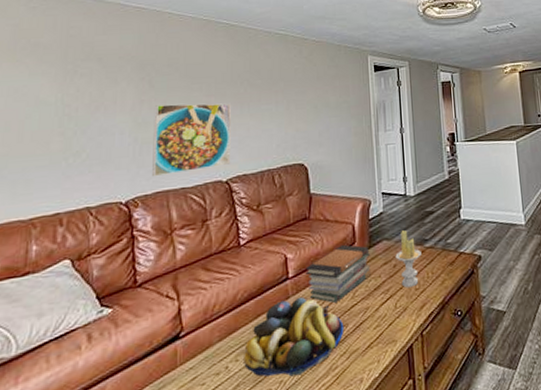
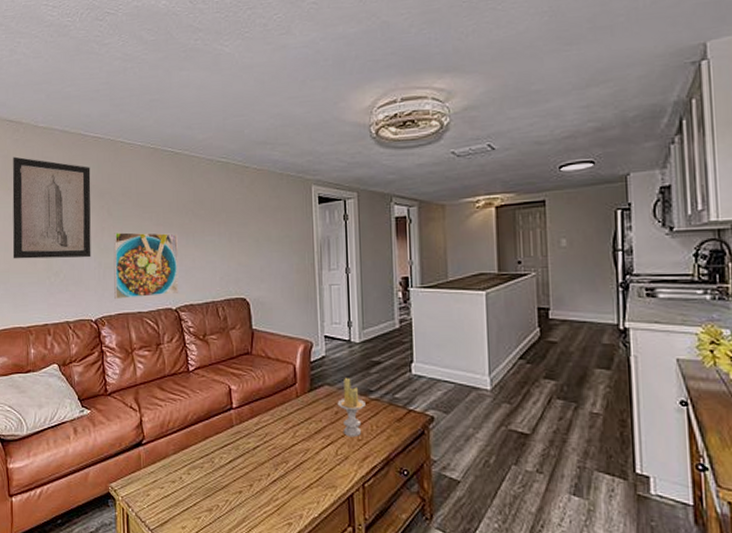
wall art: none [15,25,130,141] -> present [12,156,91,259]
fruit bowl: present [244,296,344,377] -> none [195,427,285,499]
book stack: present [305,244,371,304] -> none [248,383,312,440]

